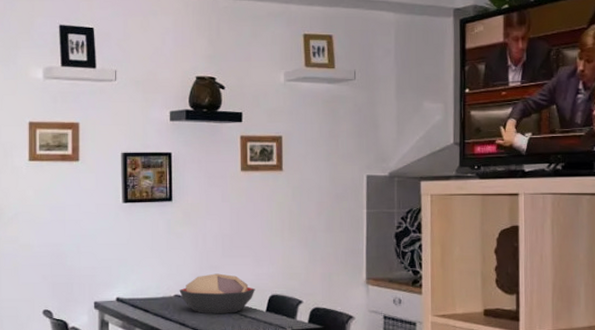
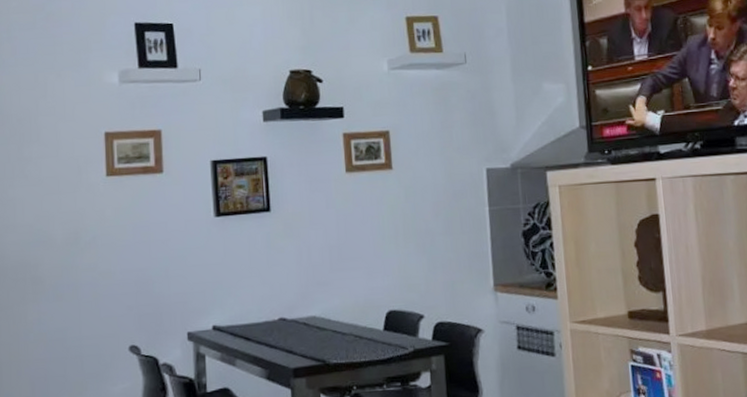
decorative bowl: present [179,273,255,314] -> none [283,290,370,338]

